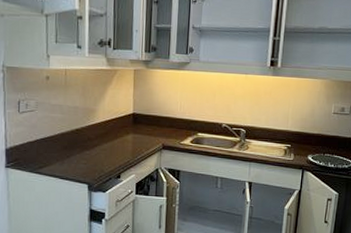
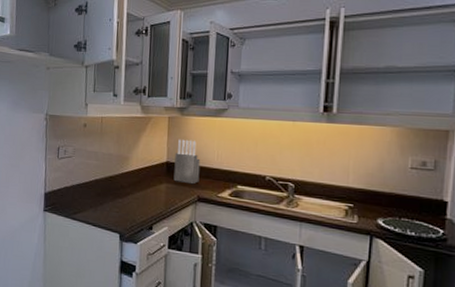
knife block: none [140,91,165,134] -> present [173,139,201,185]

